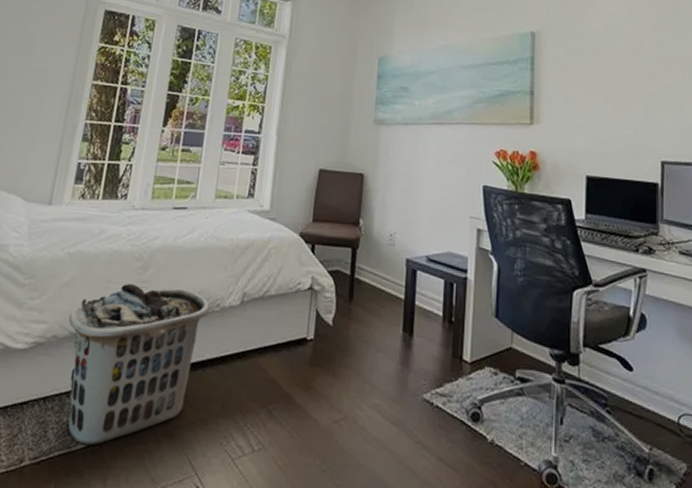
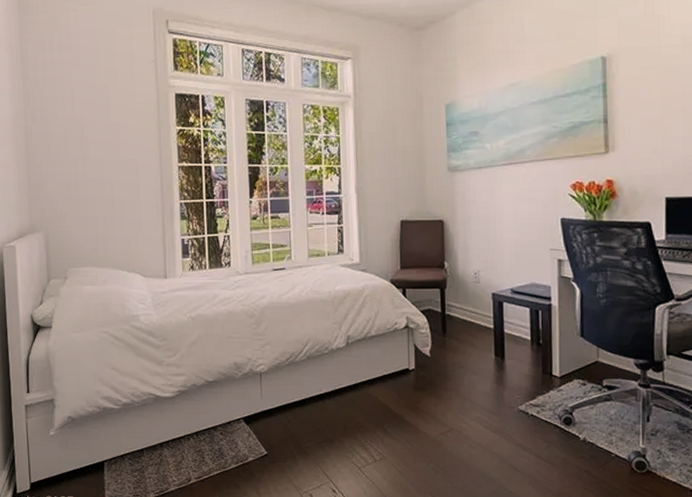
clothes hamper: present [68,284,210,446] -> none [201,337,320,465]

